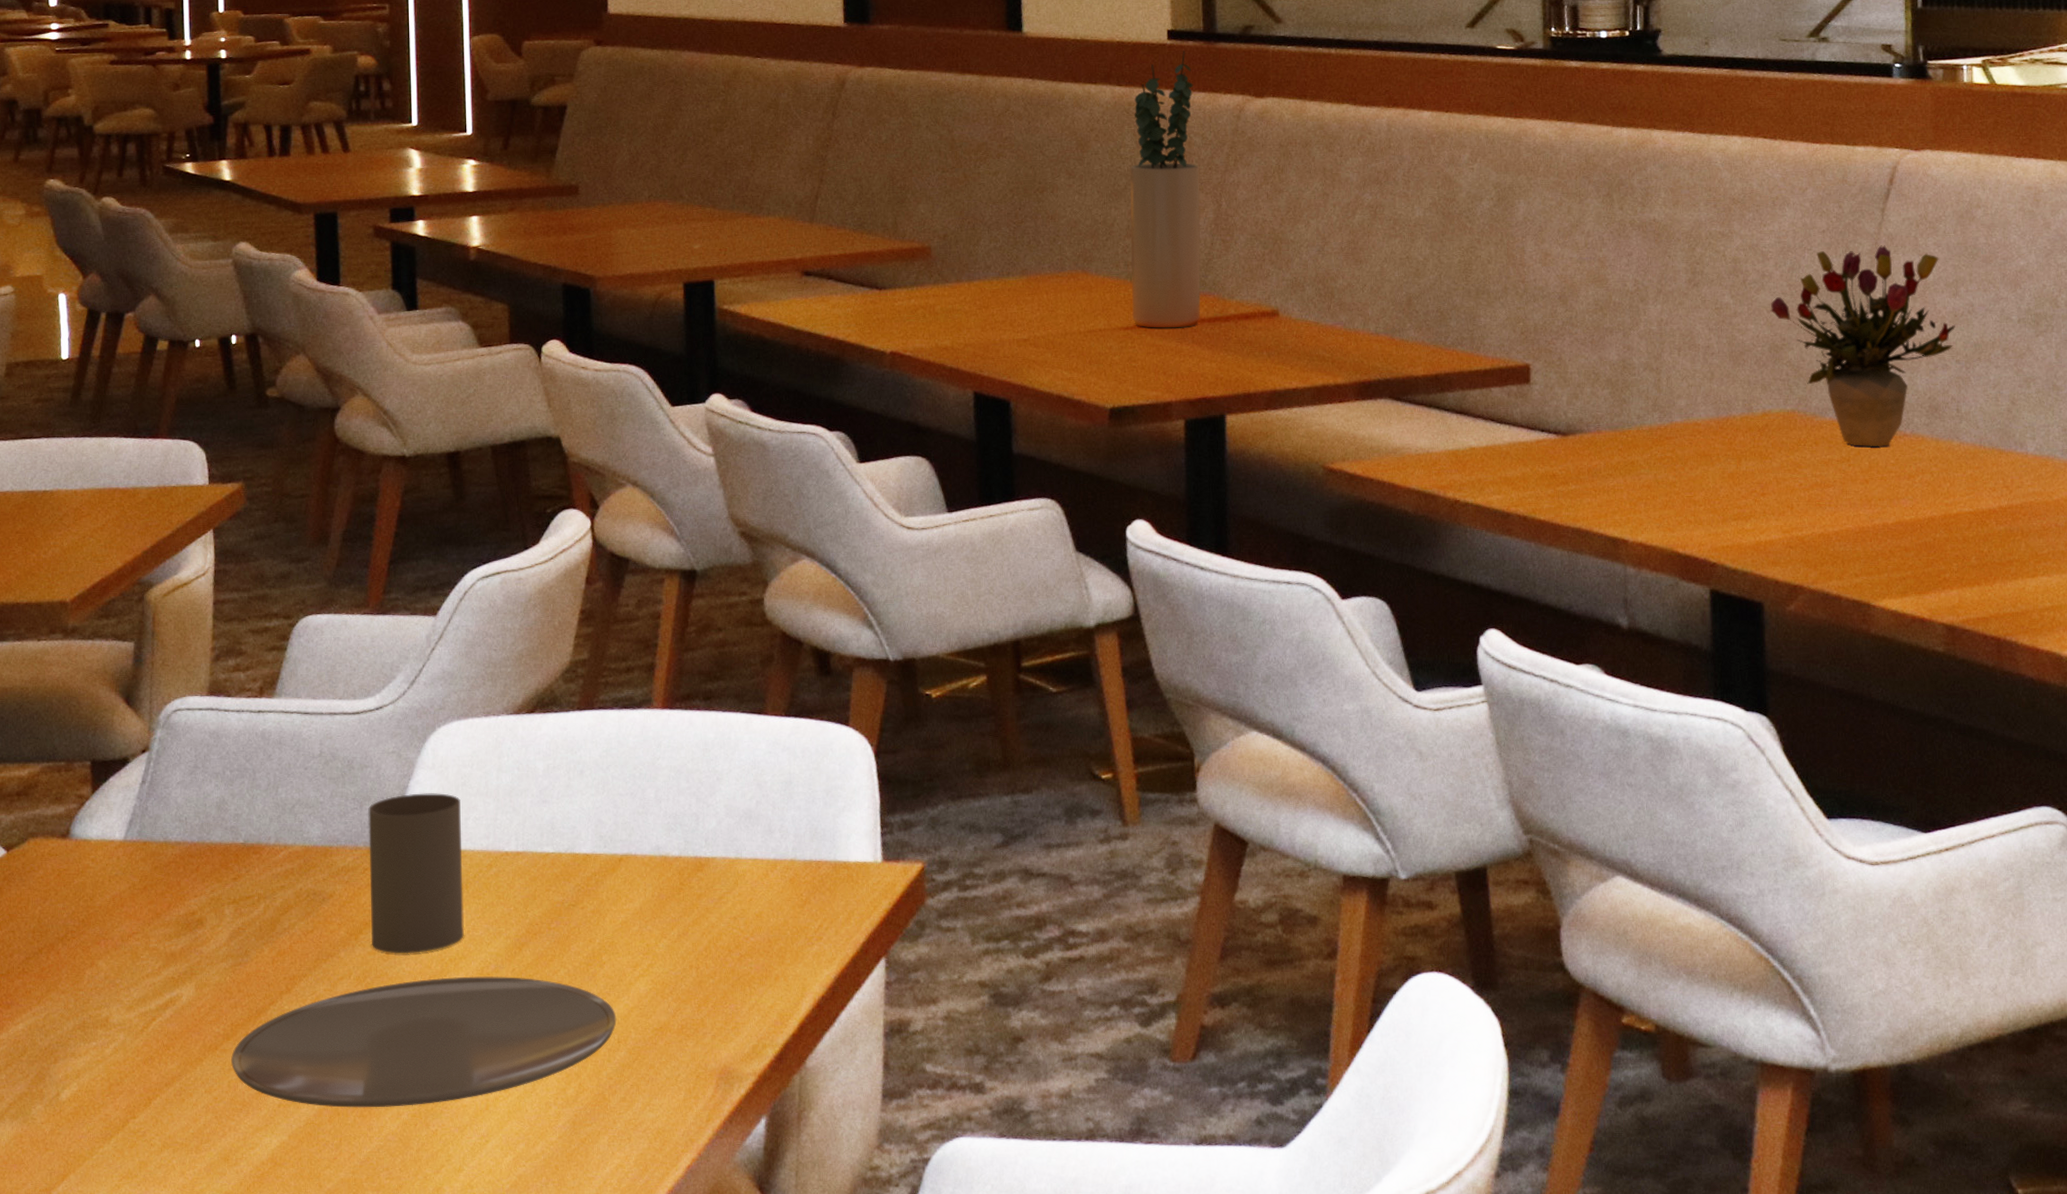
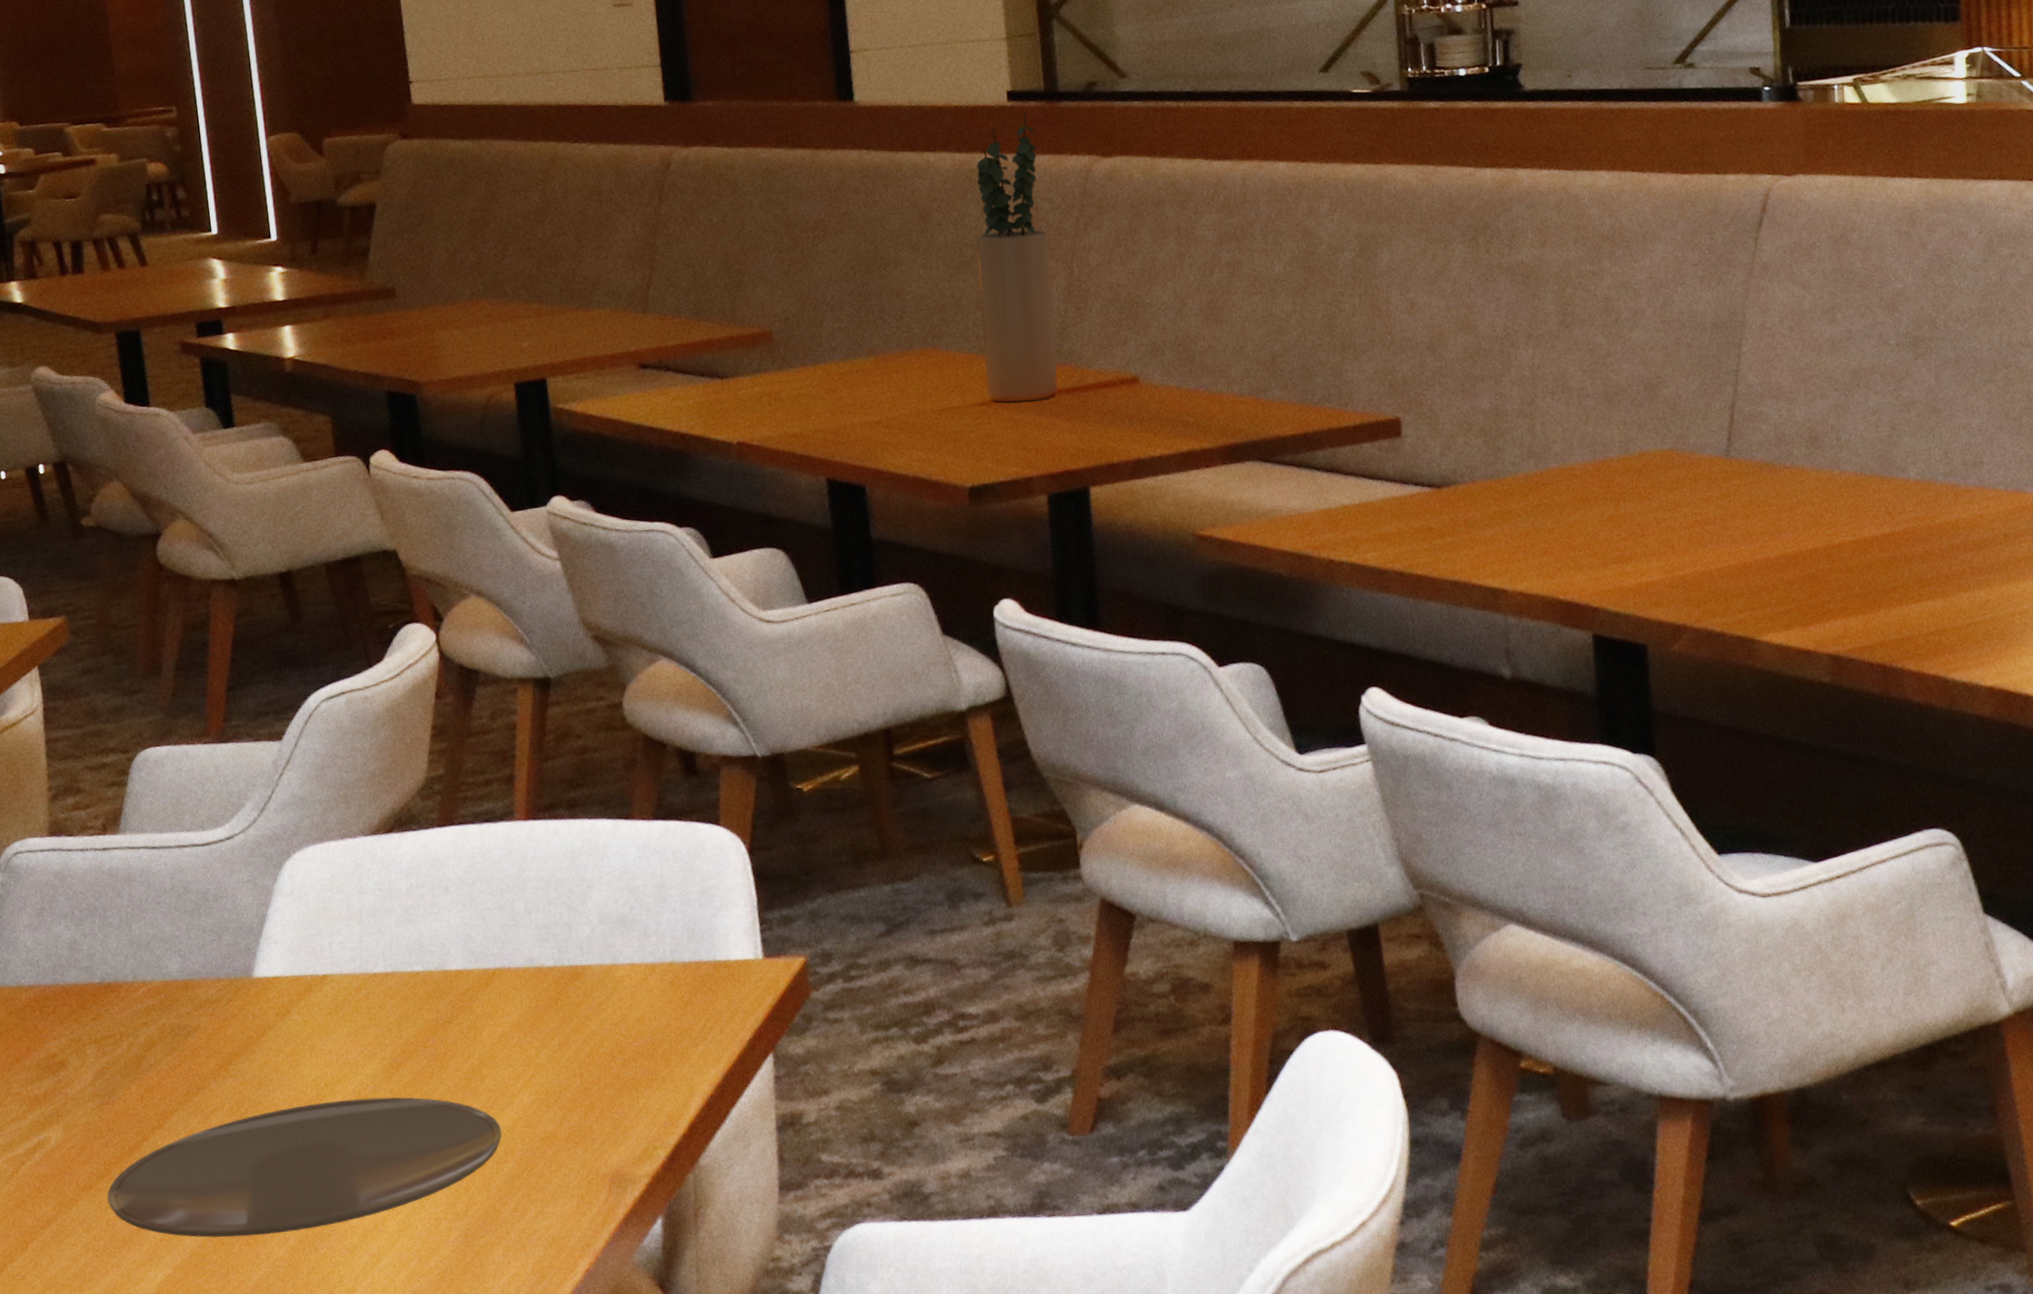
cup: present [368,793,465,954] -> none [227,919,338,1082]
flower arrangement: present [1770,245,1955,447] -> none [1644,275,1833,482]

